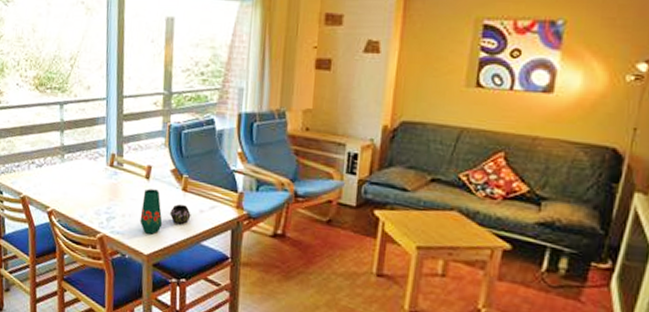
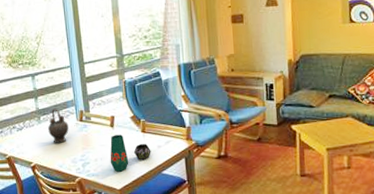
teapot: none [72,146,96,189] -> present [48,108,69,143]

